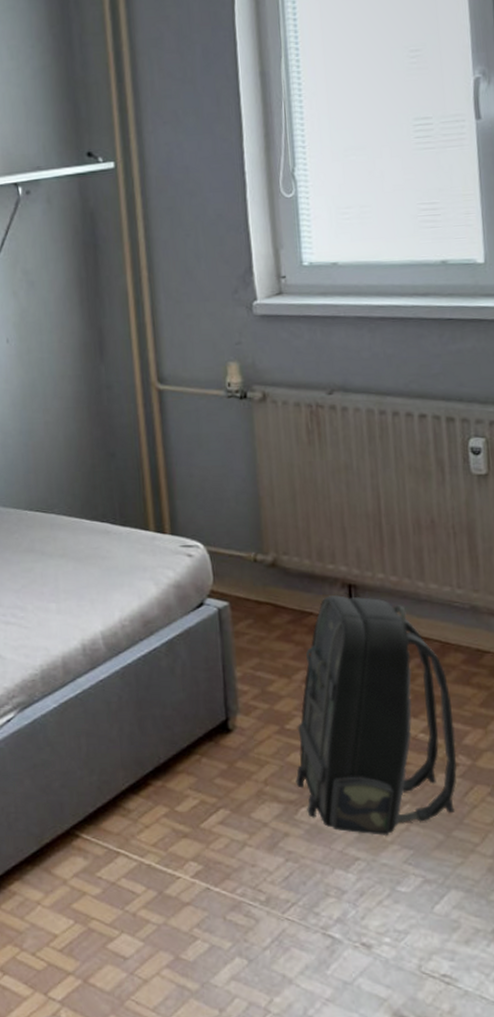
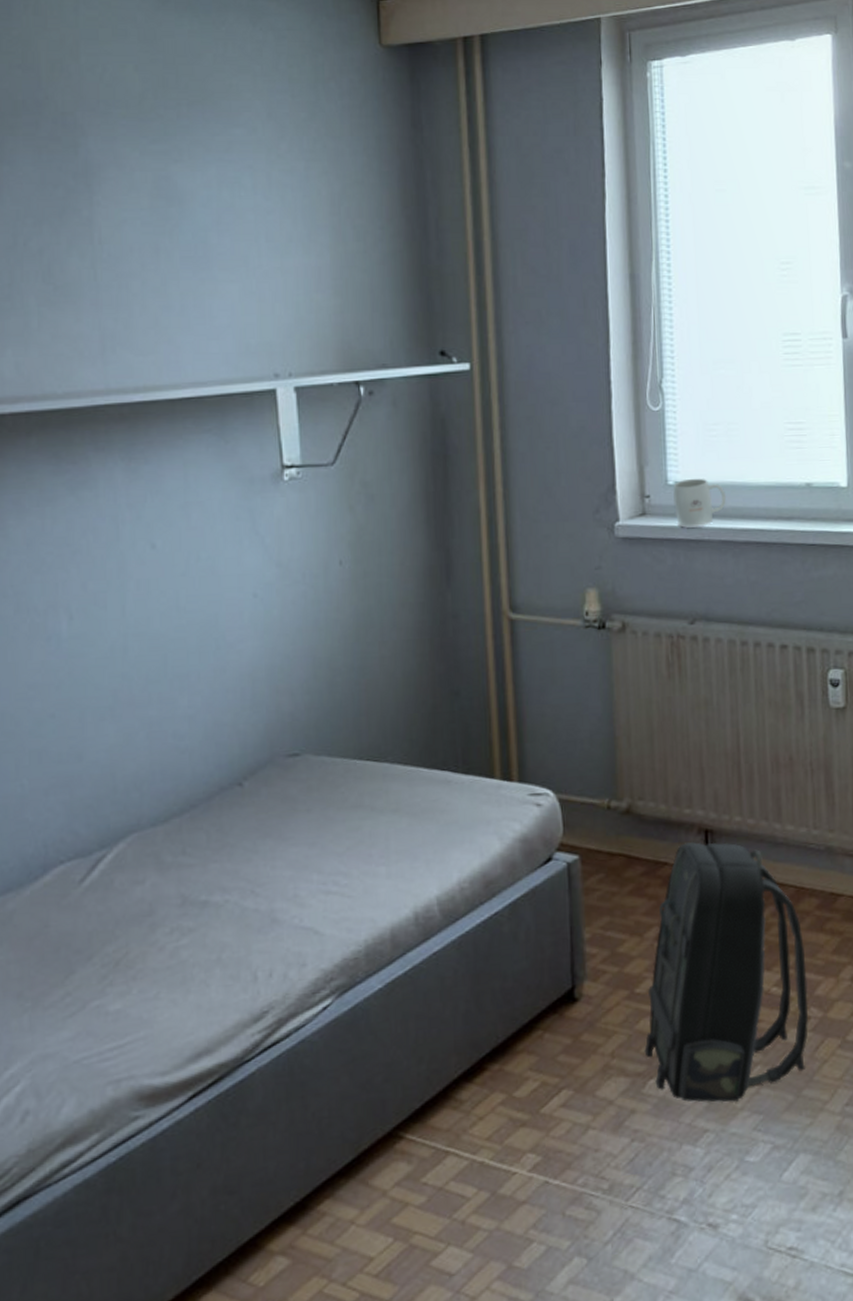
mug: none [308,258,361,305] -> present [673,478,726,528]

